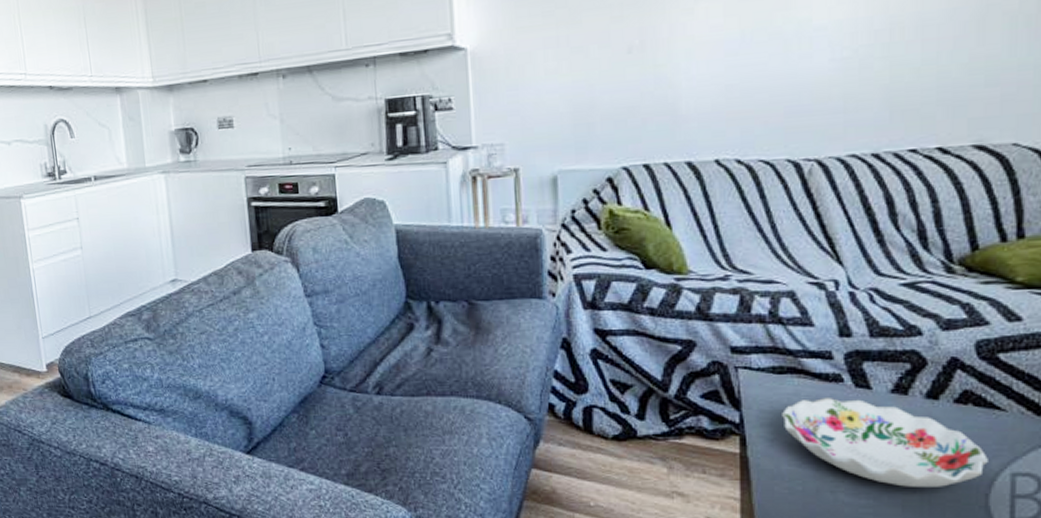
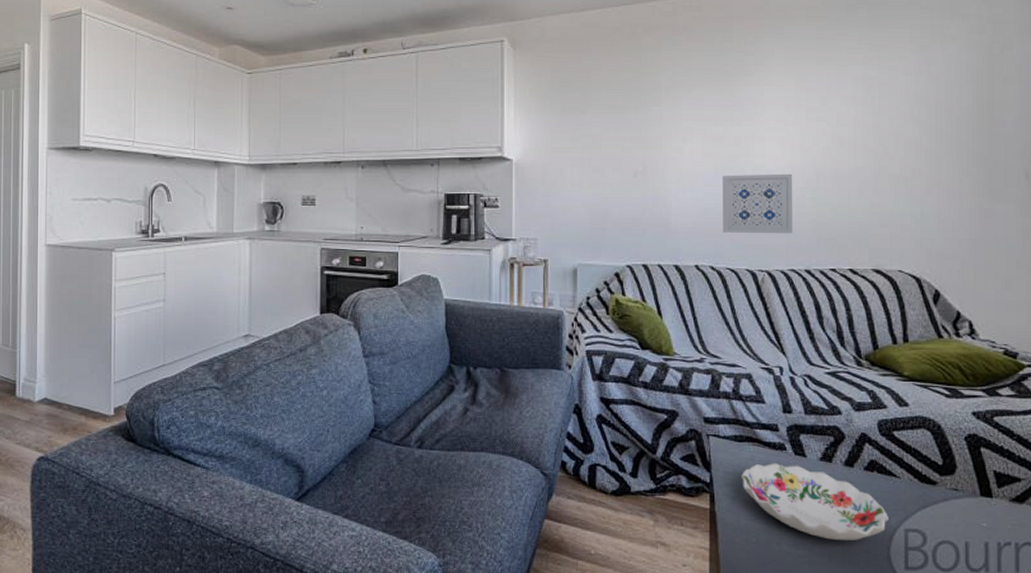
wall art: none [751,26,855,115] -> present [722,173,793,234]

